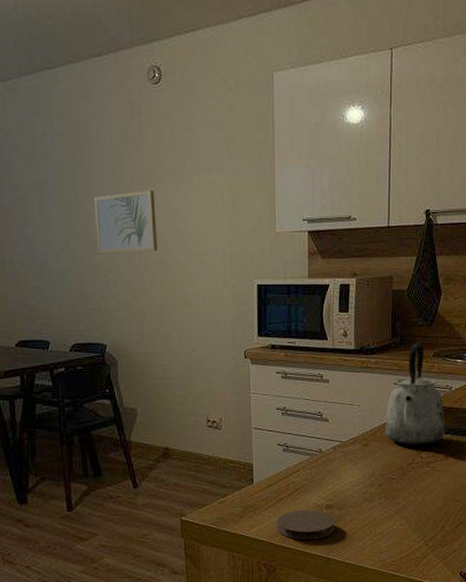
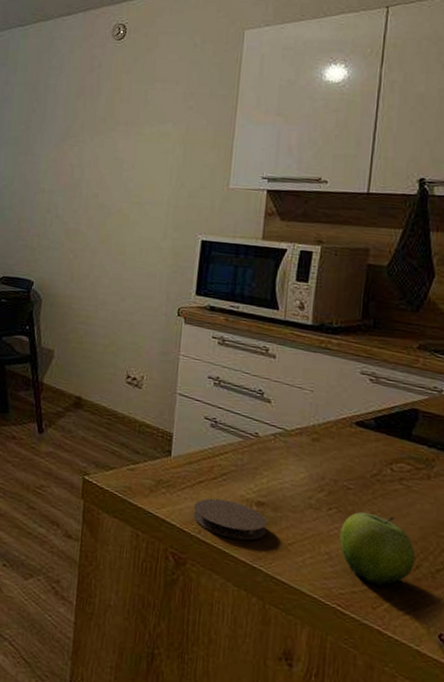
wall art: present [93,189,157,254] -> none [39,137,103,197]
kettle: present [385,343,445,446] -> none [343,329,430,457]
fruit: none [389,493,441,549] -> present [339,512,416,586]

